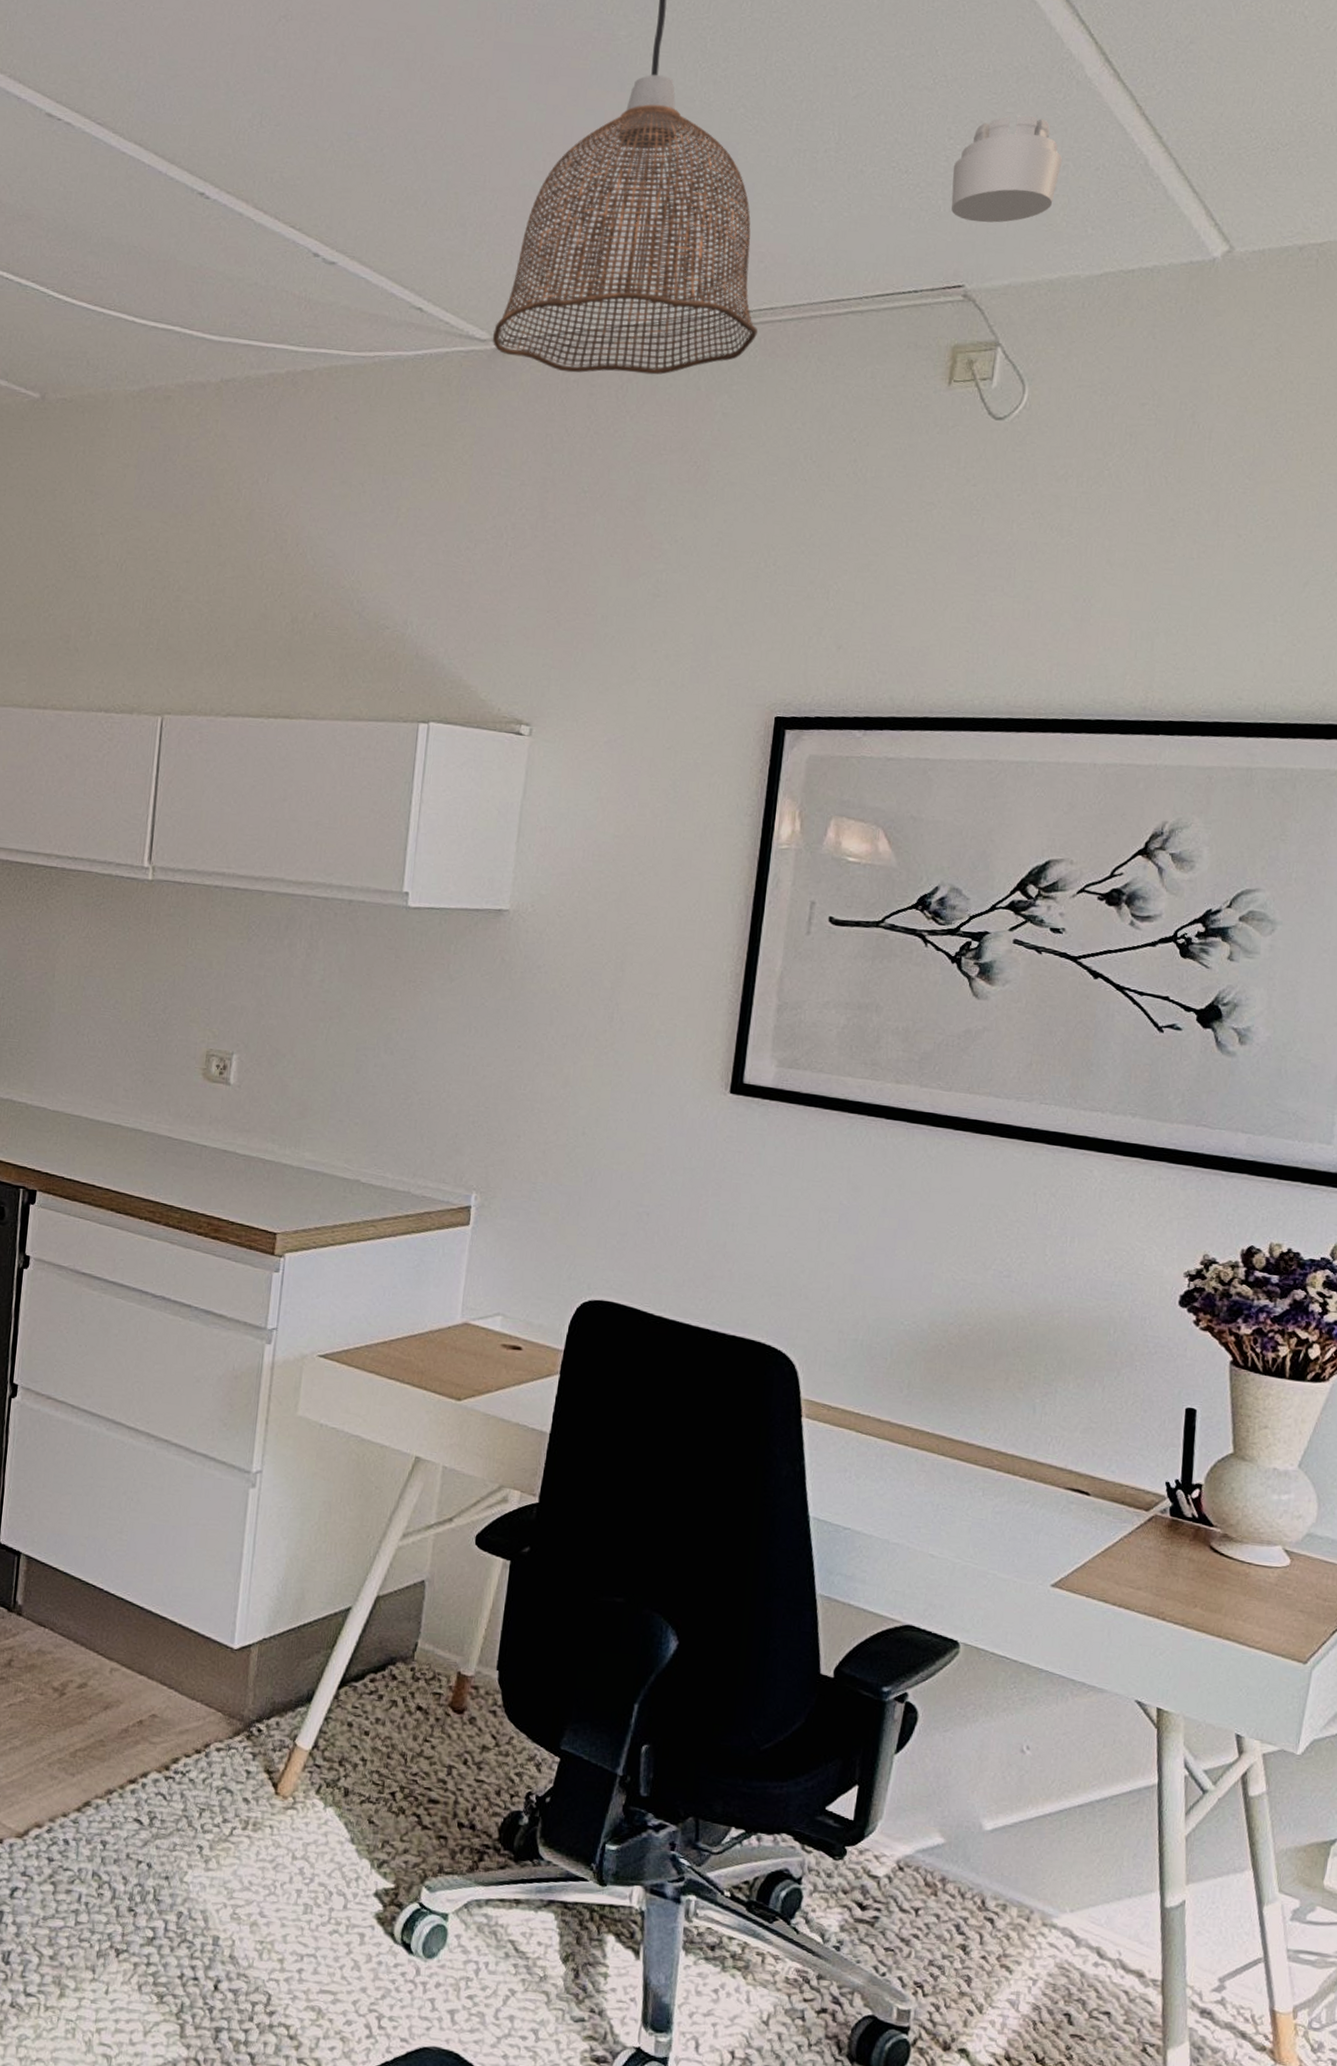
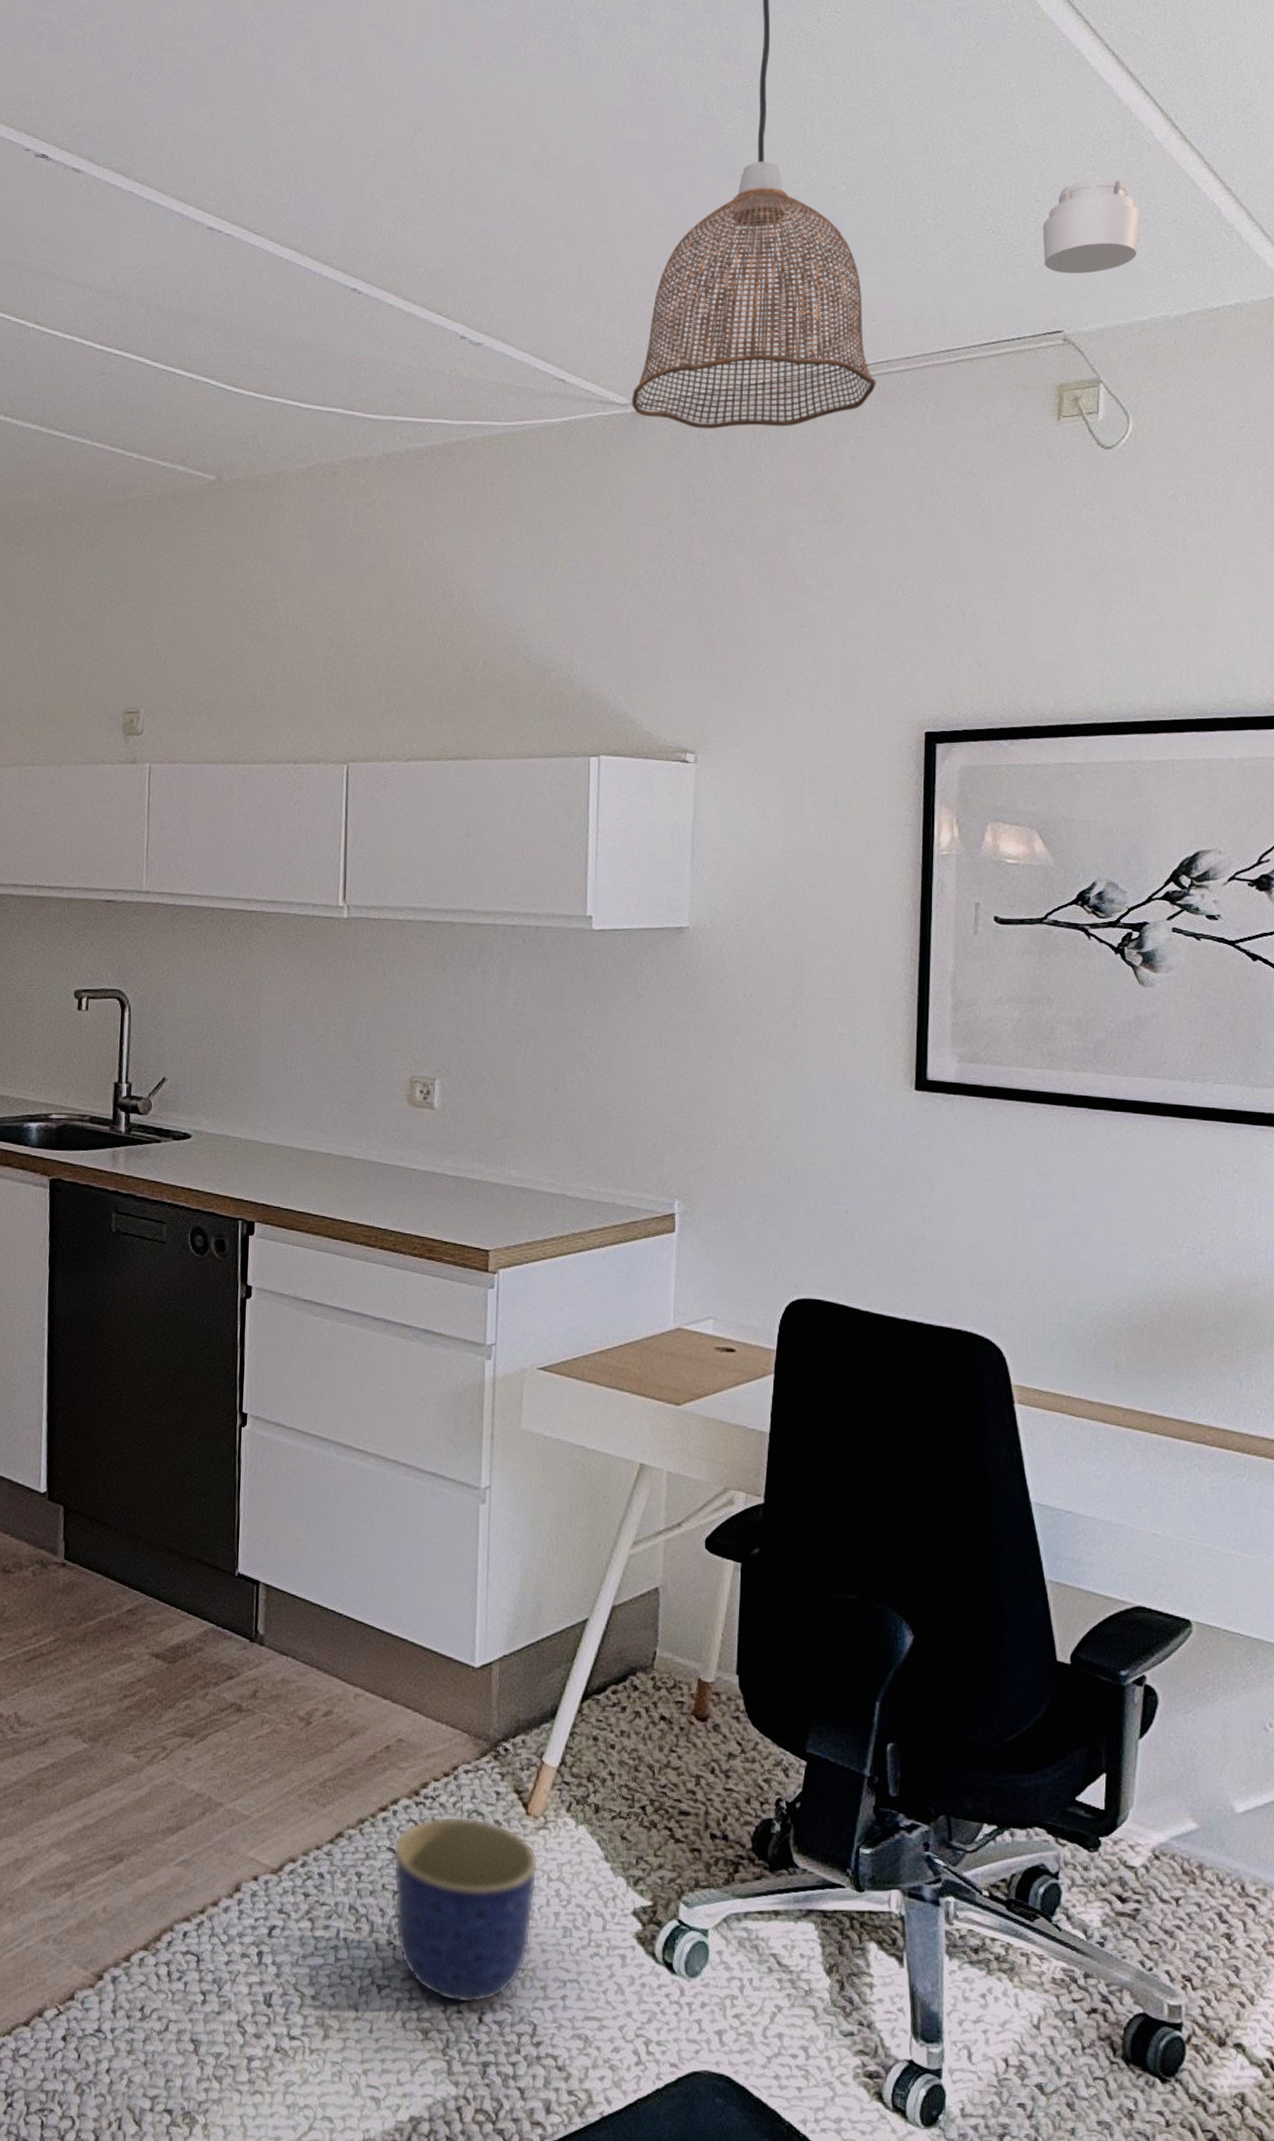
planter: none [136,1791,285,1972] -> present [392,1816,539,2004]

